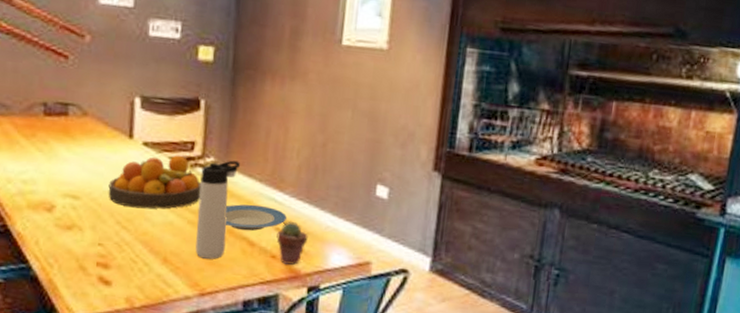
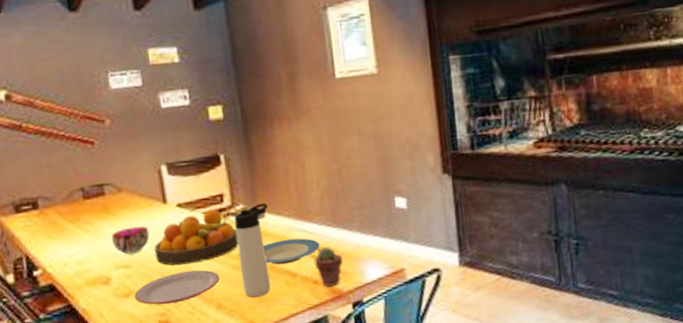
decorative bowl: none [64,155,108,186] -> present [111,226,150,255]
plate: none [76,215,173,248] -> present [134,269,220,305]

